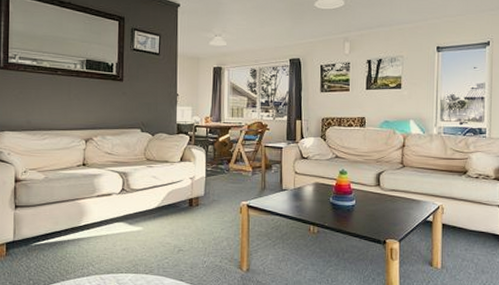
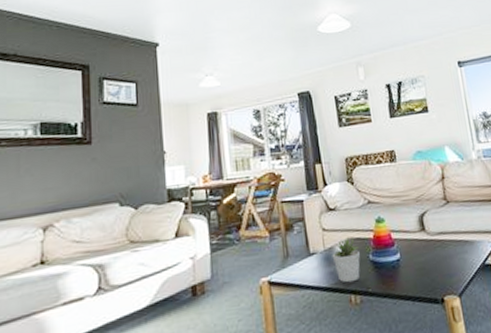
potted plant: none [299,182,322,216] -> present [332,237,360,283]

